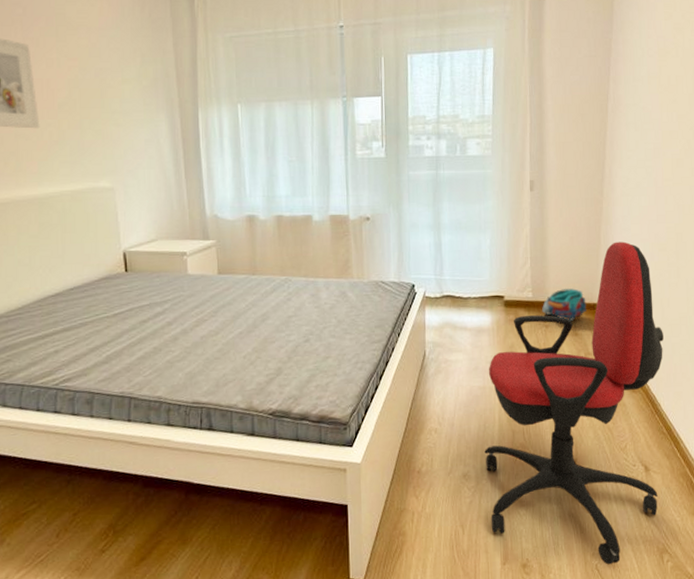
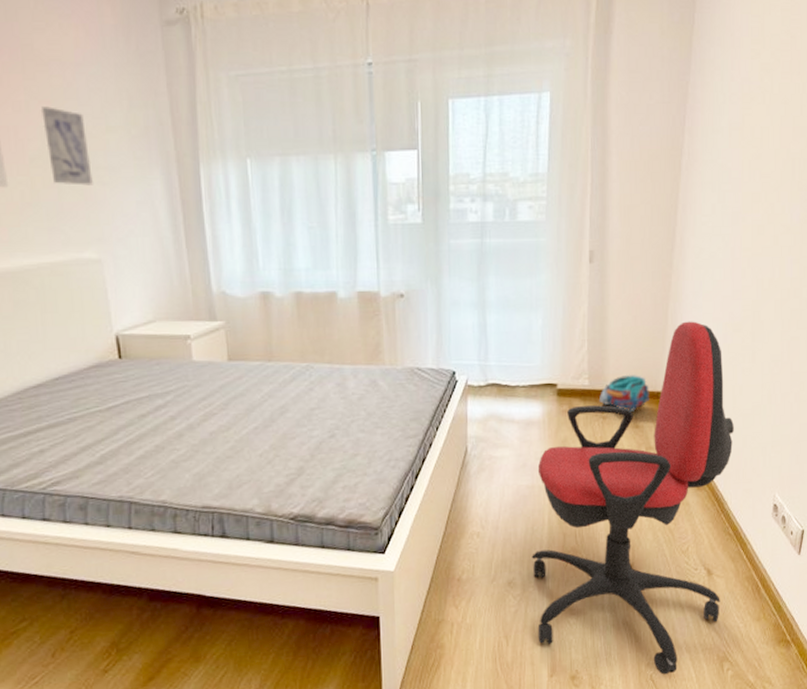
wall art: none [70,63,109,127] -> present [41,106,93,186]

